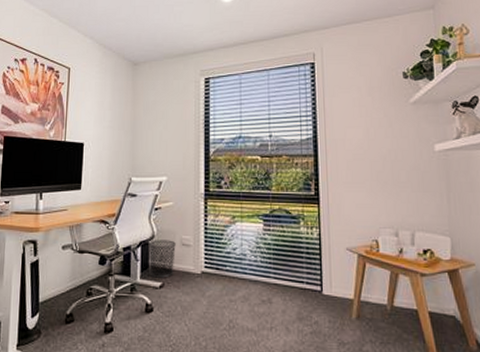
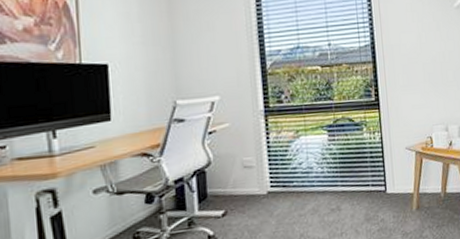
waste bin: present [148,240,176,278] -> none [204,164,237,207]

